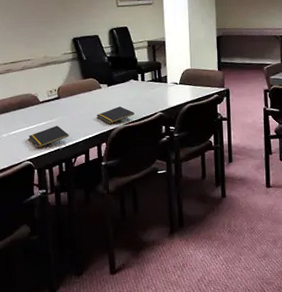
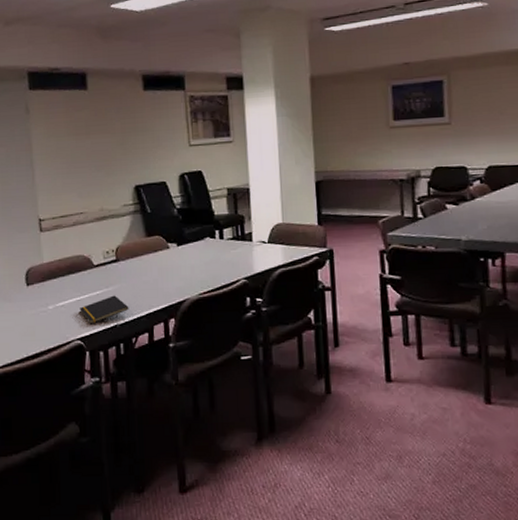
notepad: present [97,106,135,125] -> none [163,271,211,295]

